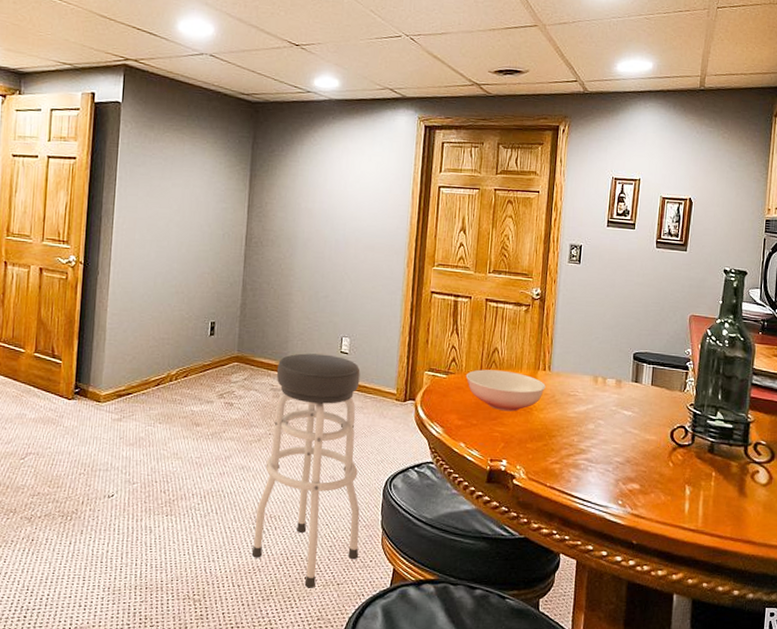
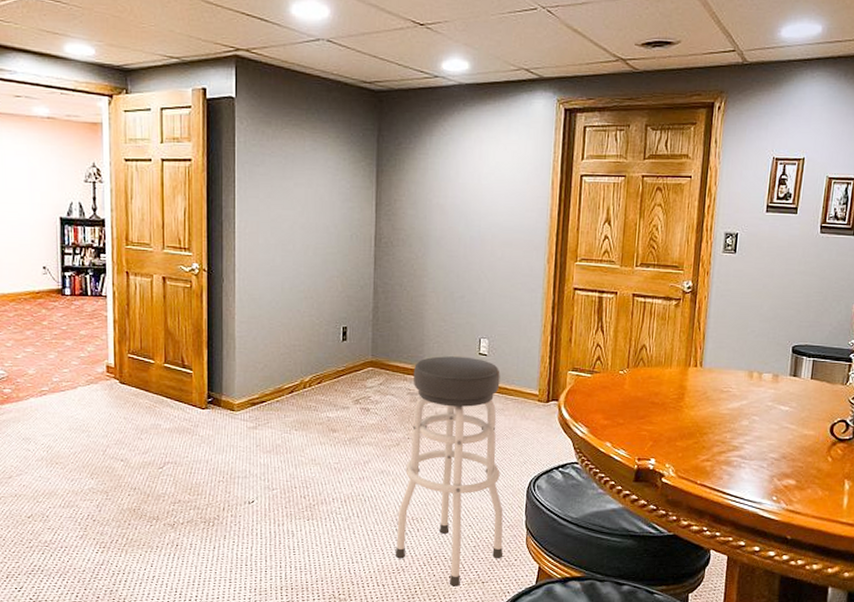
bowl: present [465,369,546,412] -> none [611,367,697,410]

